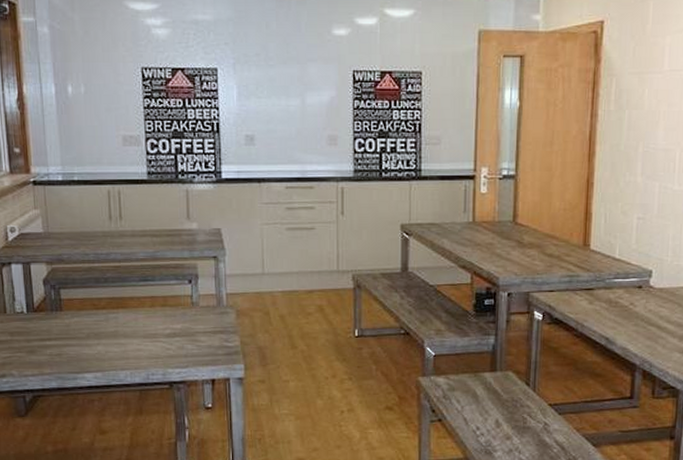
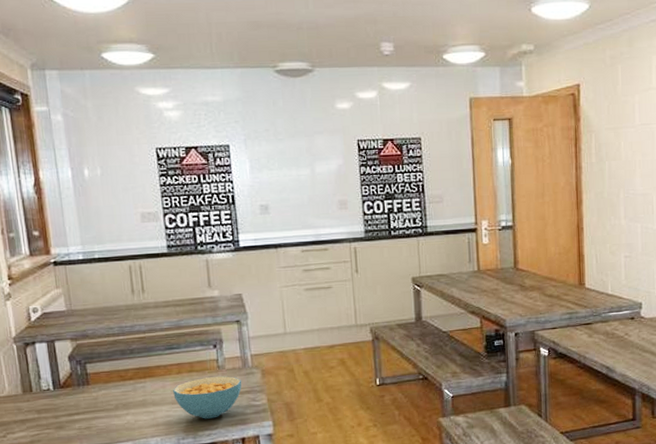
cereal bowl: none [145,313,216,356] -> present [173,376,242,419]

